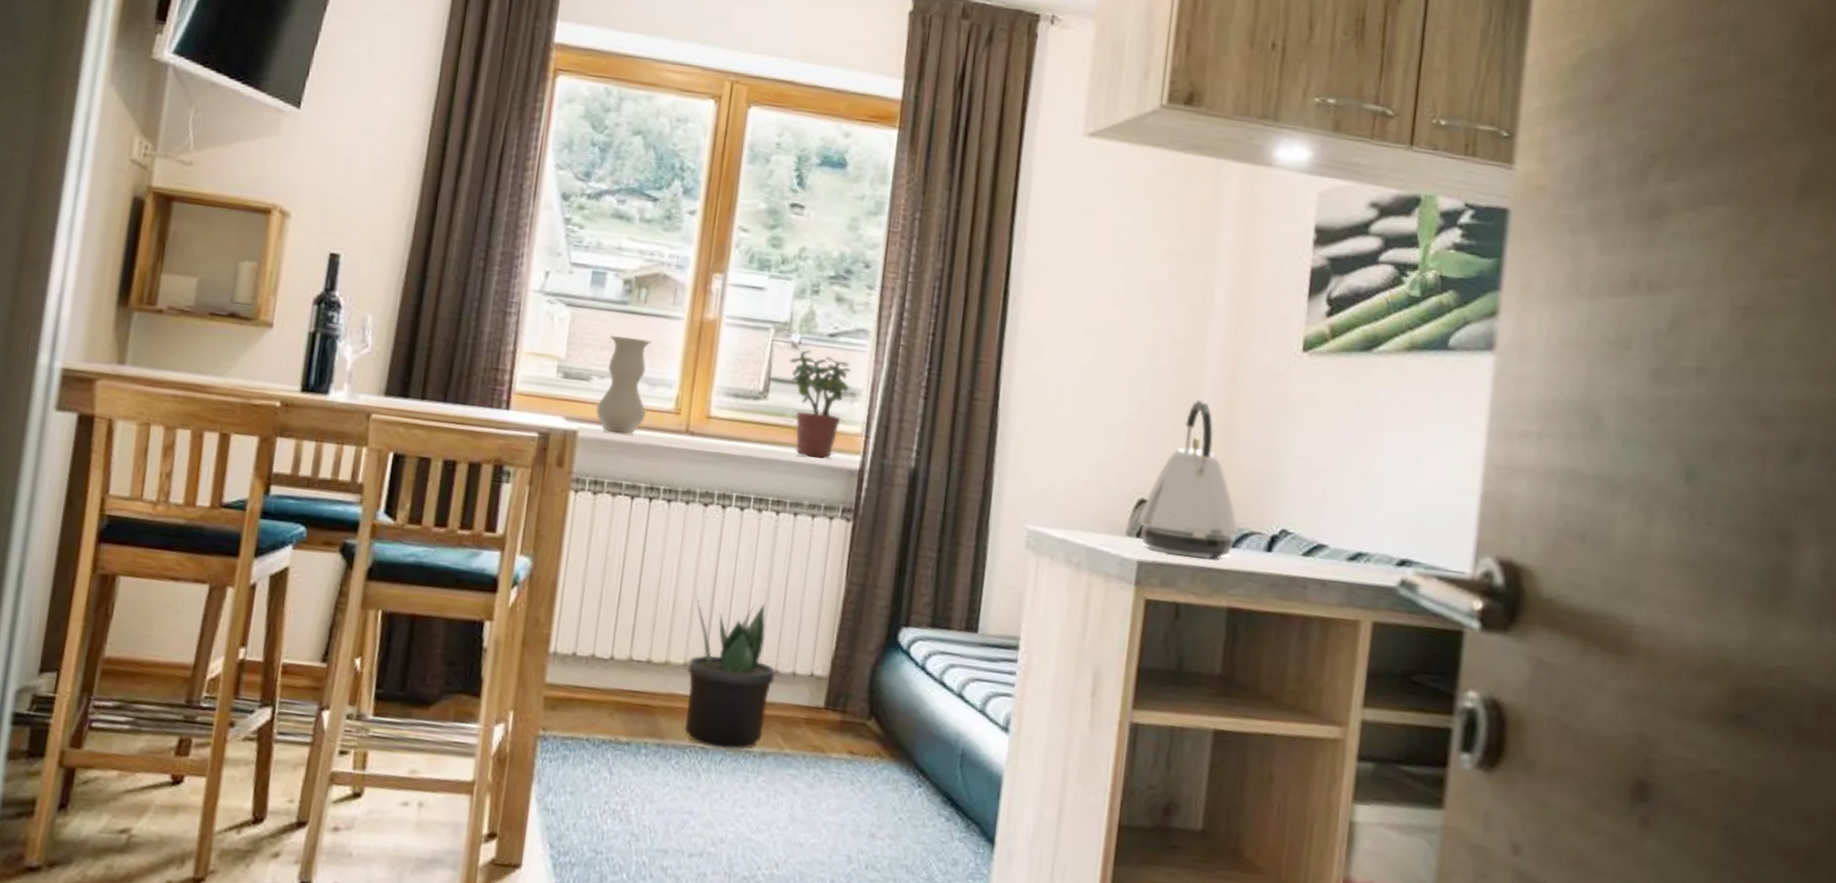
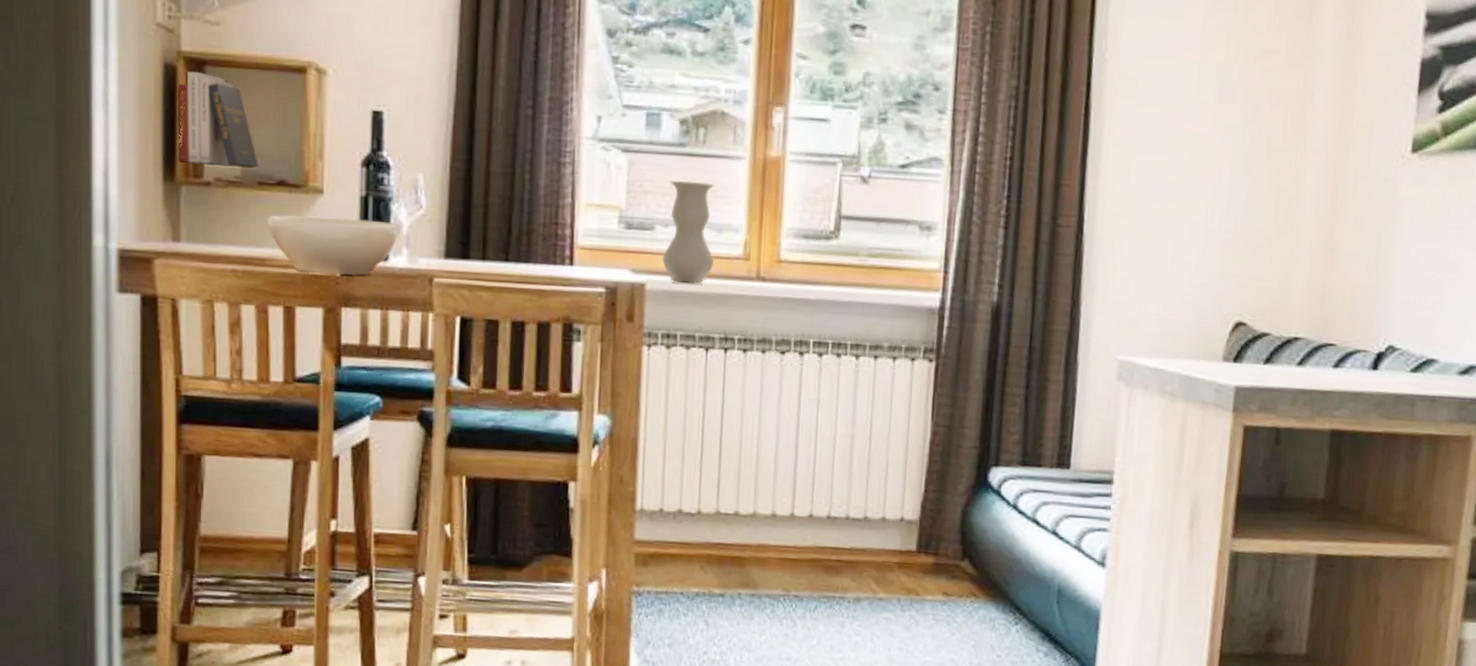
books: none [134,206,212,300] -> present [177,72,258,169]
bowl: none [213,345,345,407] -> present [266,215,401,275]
candle: present [229,259,258,306] -> none [276,123,300,172]
planter: present [684,595,775,748] -> none [775,445,864,595]
potted plant: present [789,349,852,459] -> none [860,183,926,298]
kettle: present [1138,398,1238,558] -> none [1235,211,1342,380]

